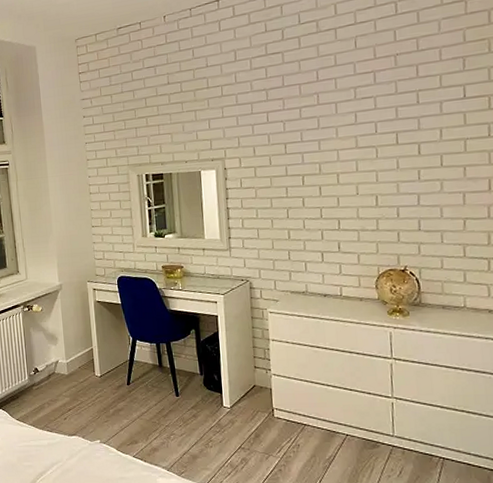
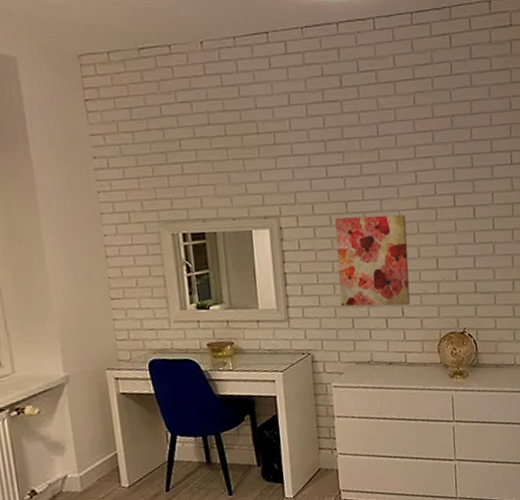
wall art: none [274,154,347,241] -> present [335,214,410,307]

